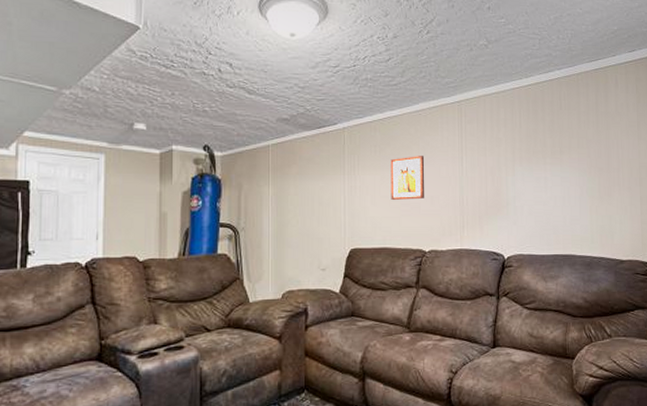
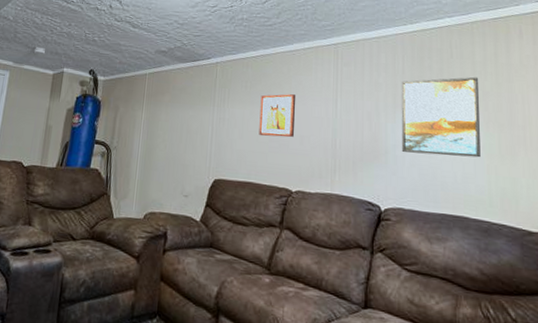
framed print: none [519,126,585,202] -> present [401,76,481,158]

